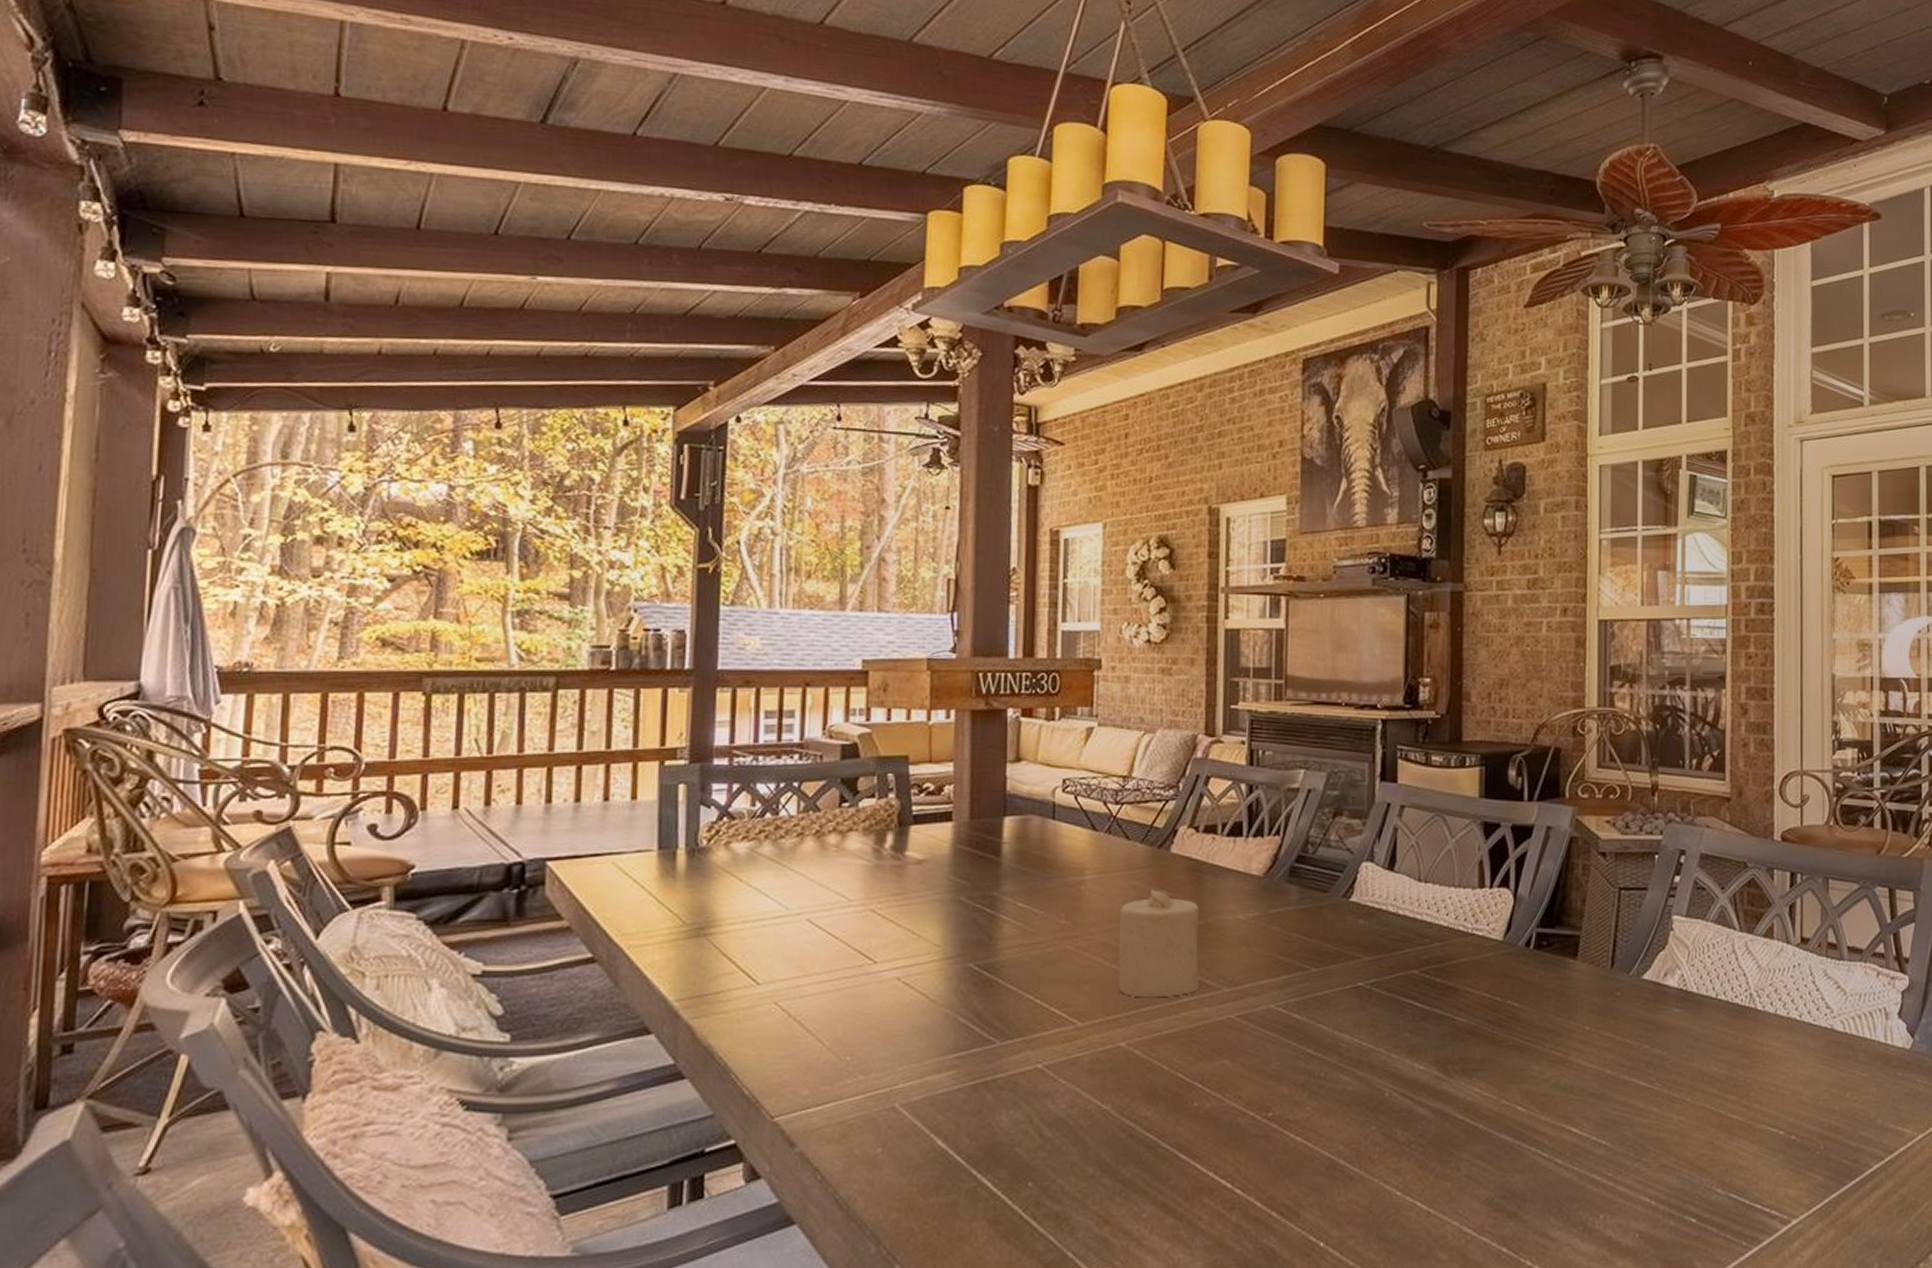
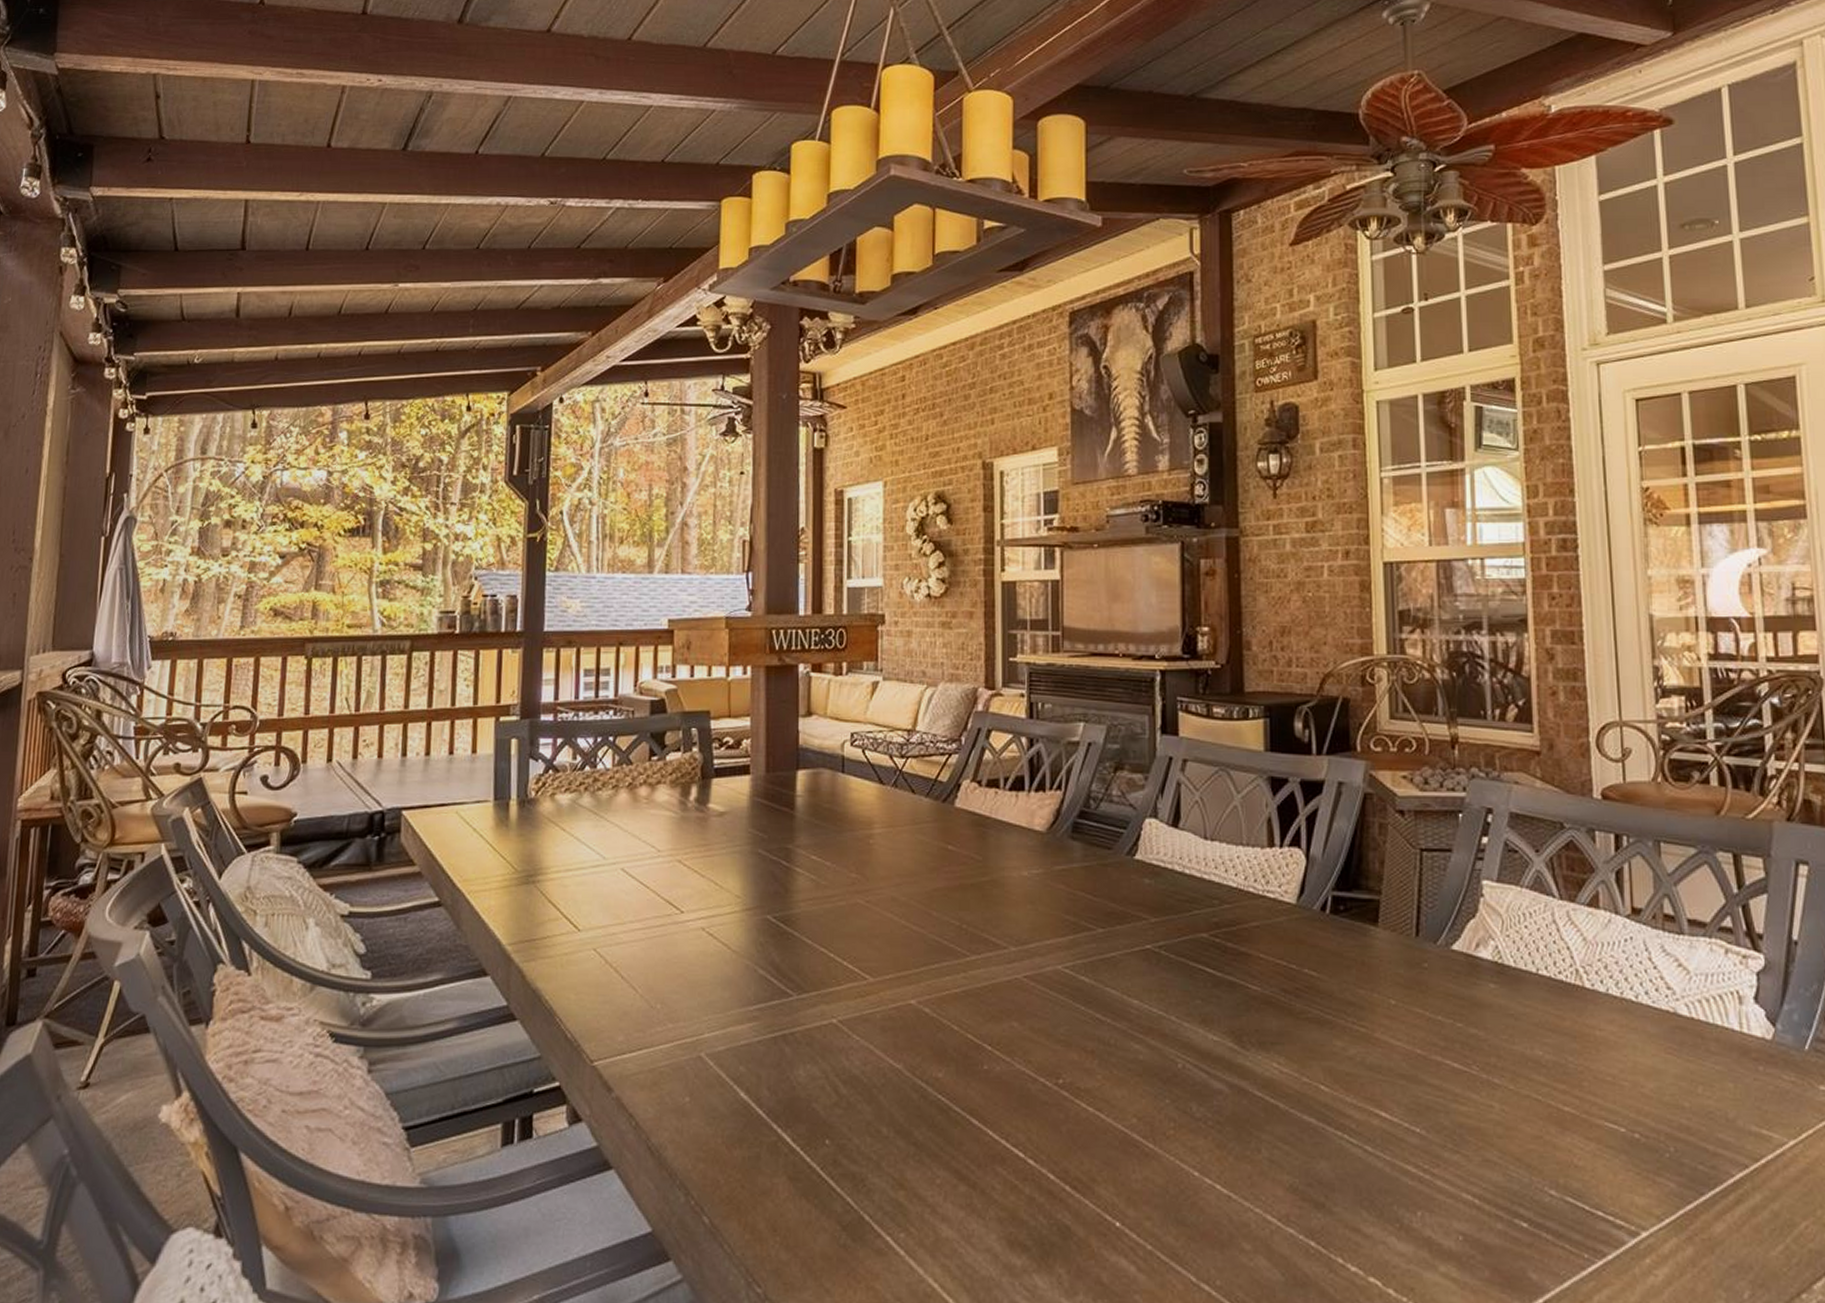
candle: present [1118,889,1200,998] -> none [907,844,987,955]

